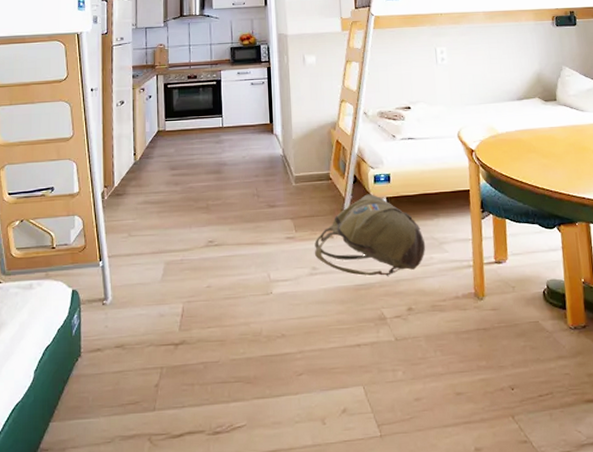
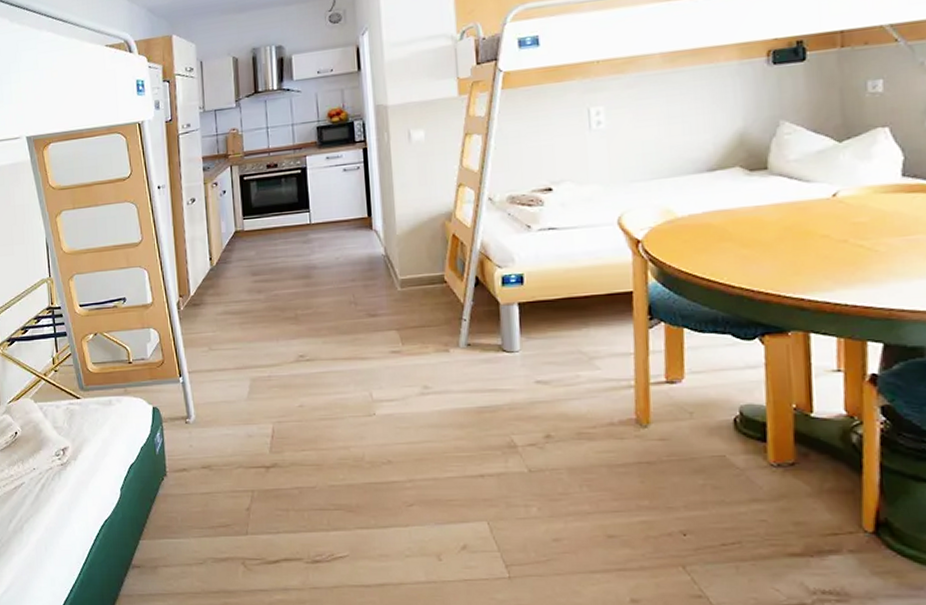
backpack: present [314,194,426,276] -> none [425,299,571,397]

